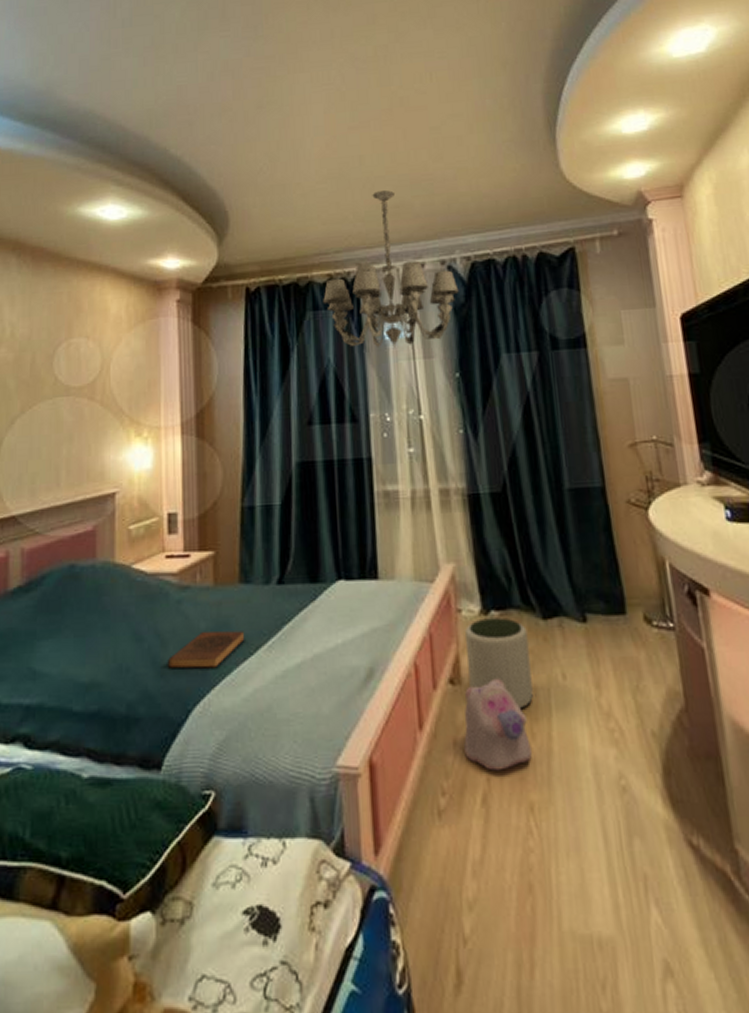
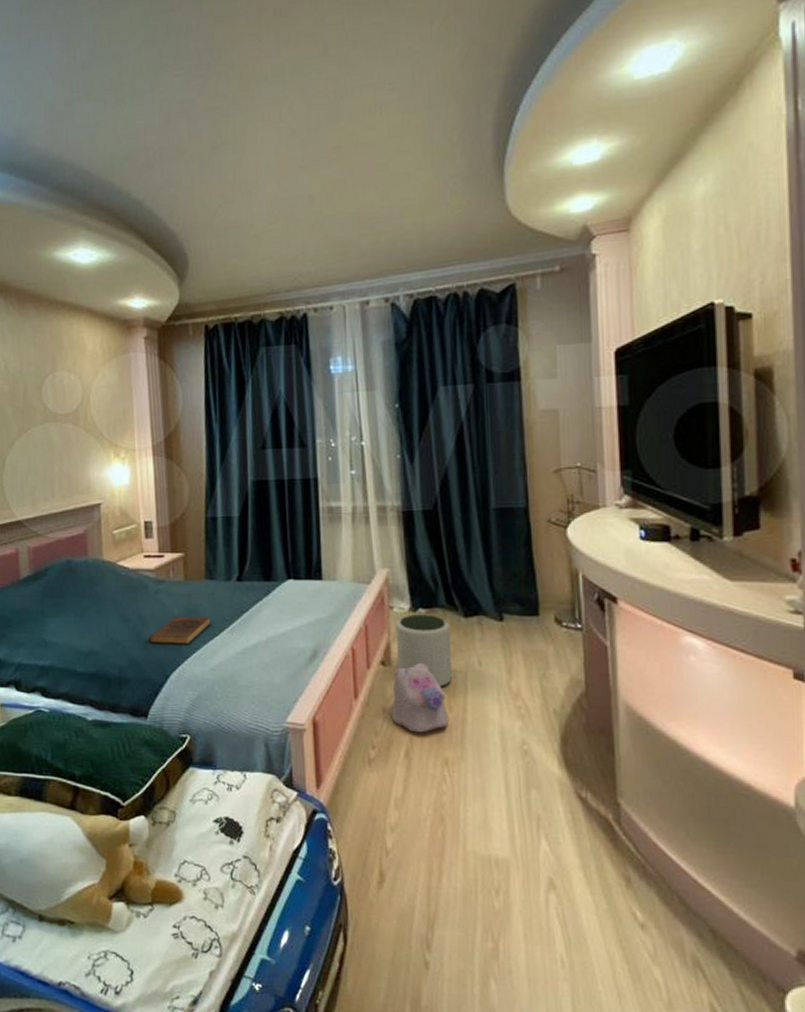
chandelier: present [323,190,459,348] -> none [275,230,401,380]

